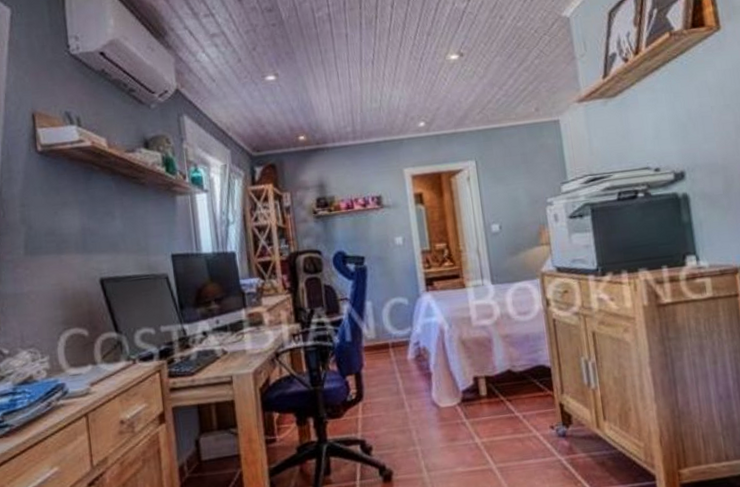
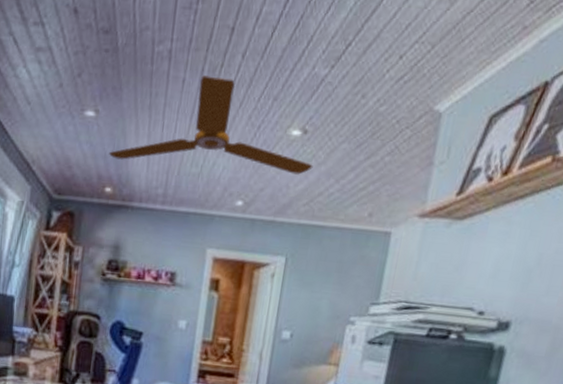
ceiling fan: none [294,26,476,111] -> present [108,75,313,175]

